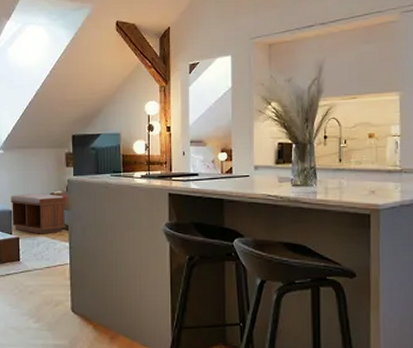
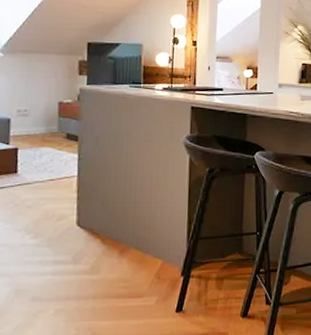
bench: present [11,194,66,234] -> none [9,101,77,145]

